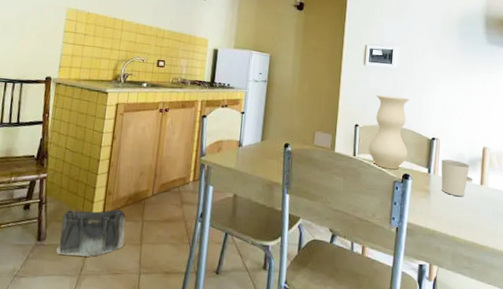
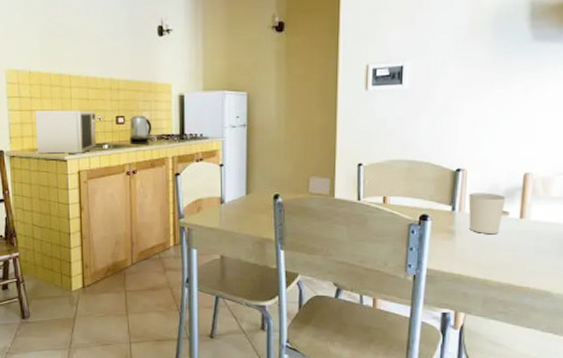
saddlebag: present [55,209,126,257] -> none [41,282,110,330]
microwave: none [82,46,141,89] -> present [35,110,97,155]
kettle: none [166,61,188,87] -> present [129,116,152,144]
vase: present [368,95,411,170] -> none [375,124,428,211]

